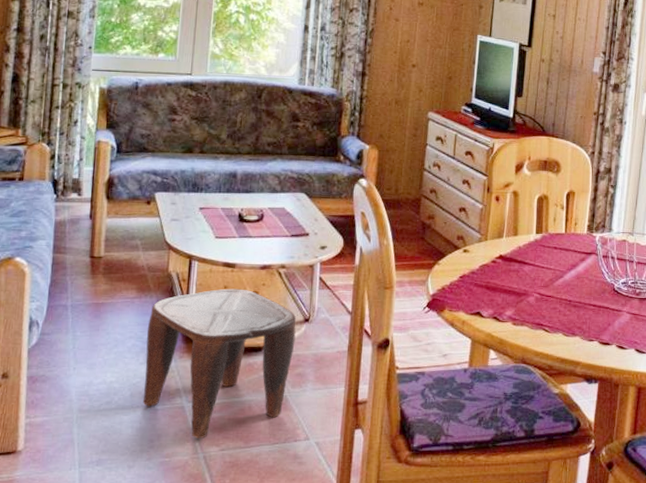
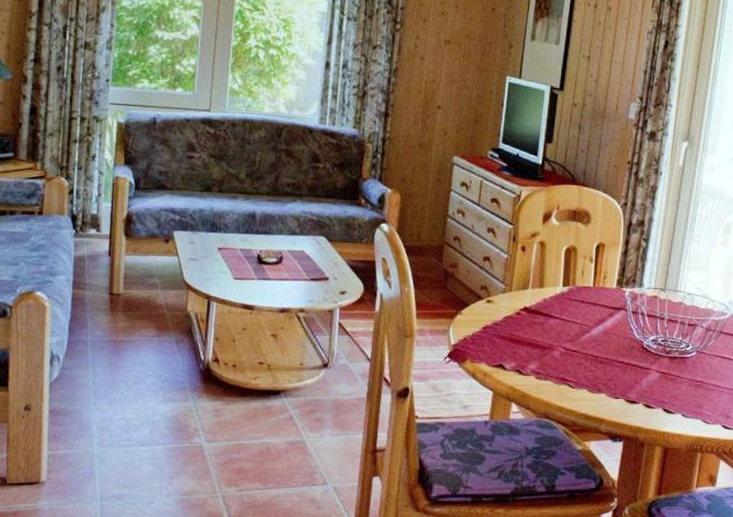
stool: present [142,288,297,438] -> none [162,330,315,478]

